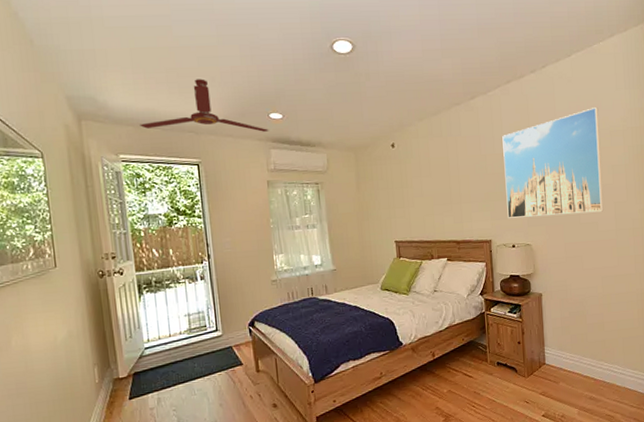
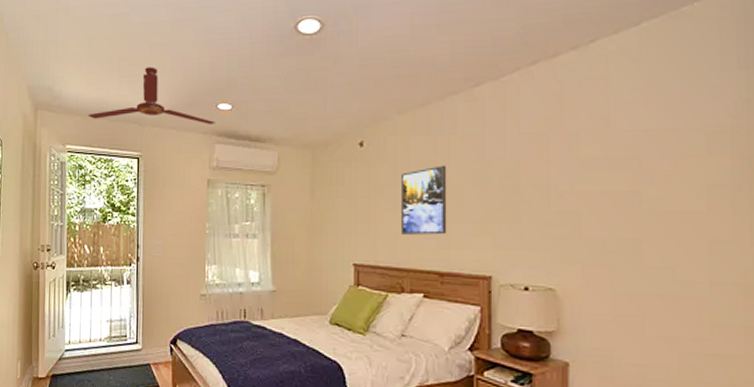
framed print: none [425,160,460,215] -> present [402,165,447,235]
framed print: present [502,106,604,218] -> none [519,96,688,253]

